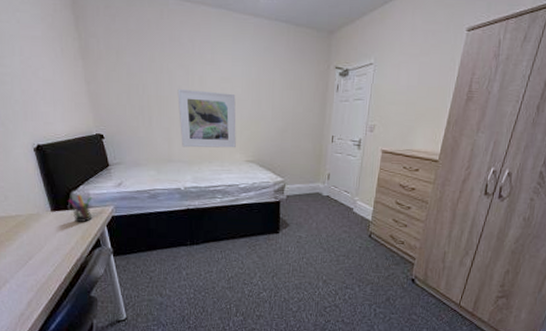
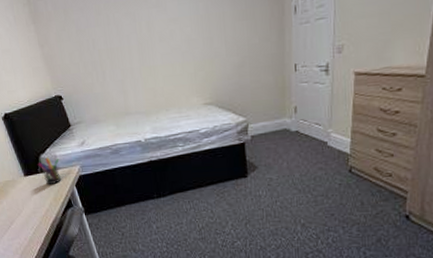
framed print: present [177,88,236,148] -> none [126,34,192,98]

